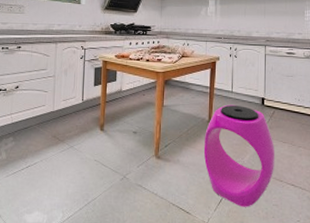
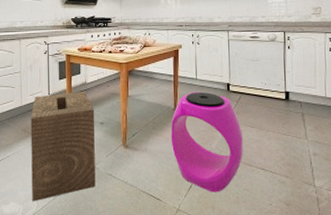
stool: none [58,99,129,211] -> present [30,92,96,201]

